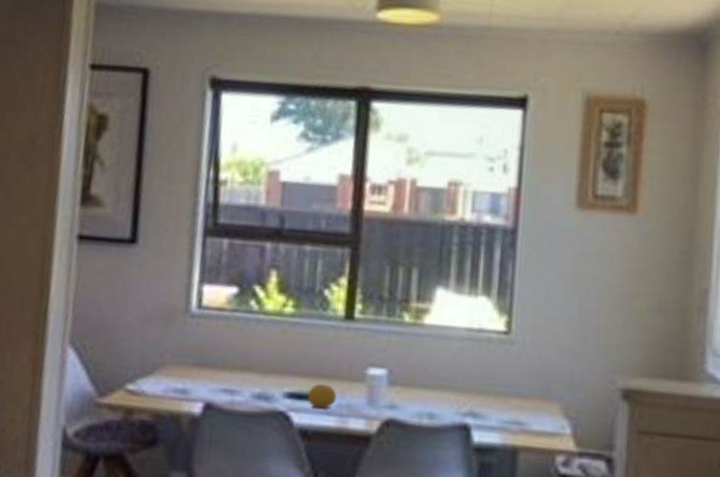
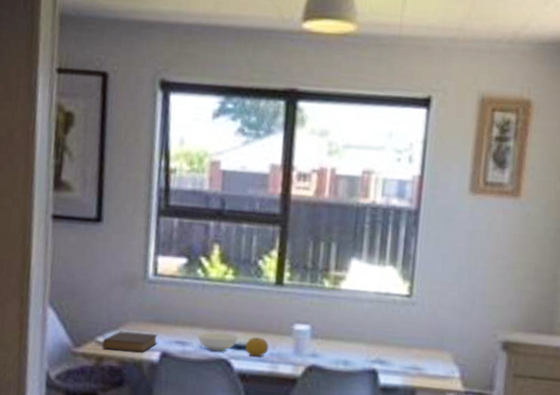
book: none [132,376,202,404] -> present [102,331,158,353]
bowl: none [248,377,300,403] -> present [197,332,239,352]

